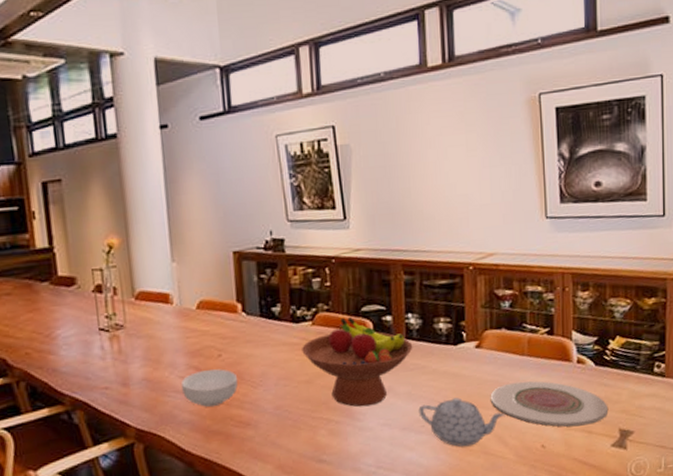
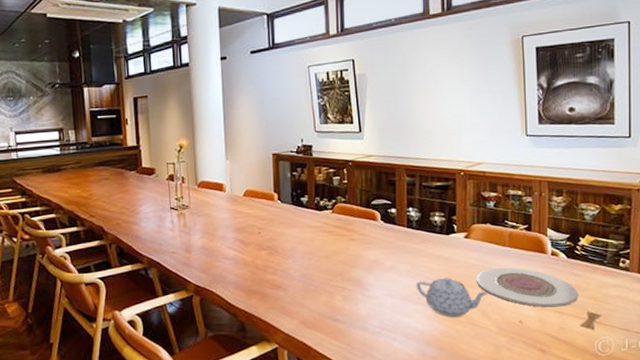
cereal bowl: present [181,369,238,407] -> none [230,243,273,272]
fruit bowl: present [302,316,413,407] -> none [323,208,413,280]

